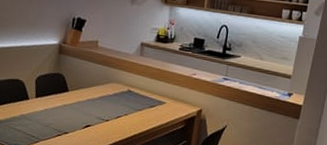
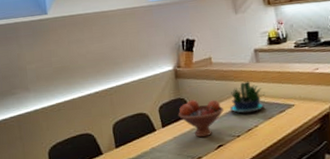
fruit bowl: none [53,77,99,115] -> present [178,99,224,138]
potted plant: none [104,71,142,102] -> present [229,81,265,113]

